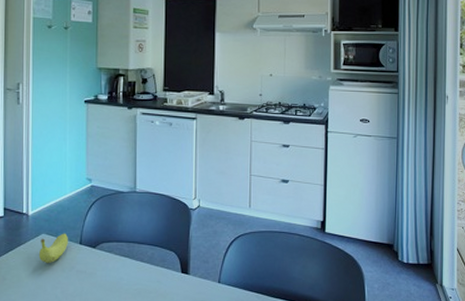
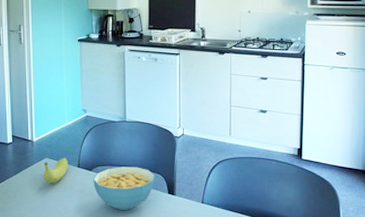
cereal bowl: none [97,243,167,292] -> present [93,167,155,210]

